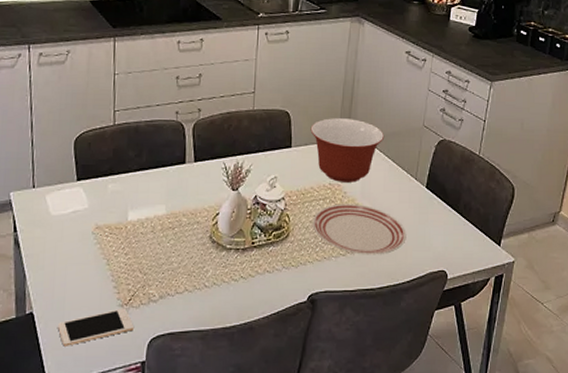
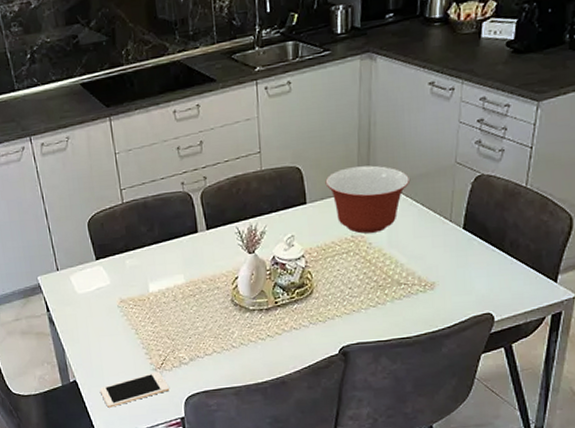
dinner plate: present [312,204,407,255] -> none [337,253,444,305]

